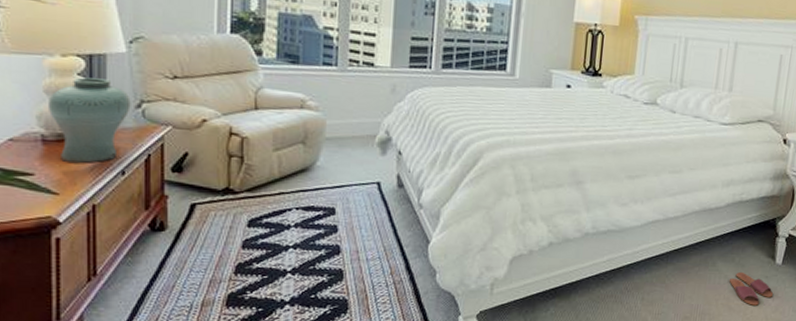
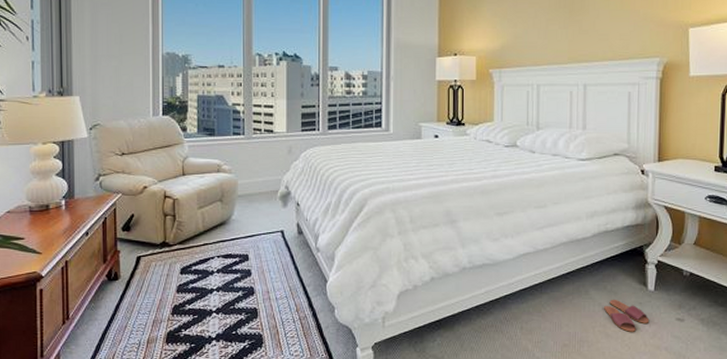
vase: present [49,77,131,164] -> none [34,159,92,228]

